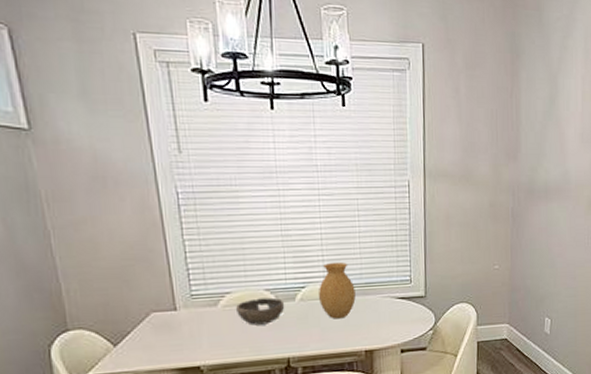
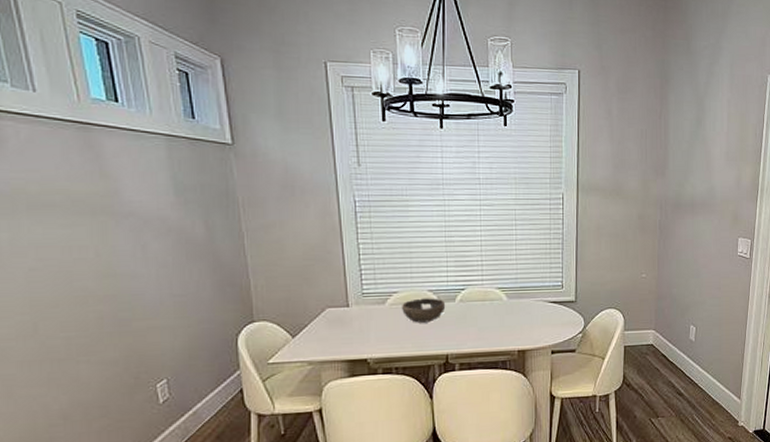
vase: present [319,261,356,319] -> none [477,266,511,320]

